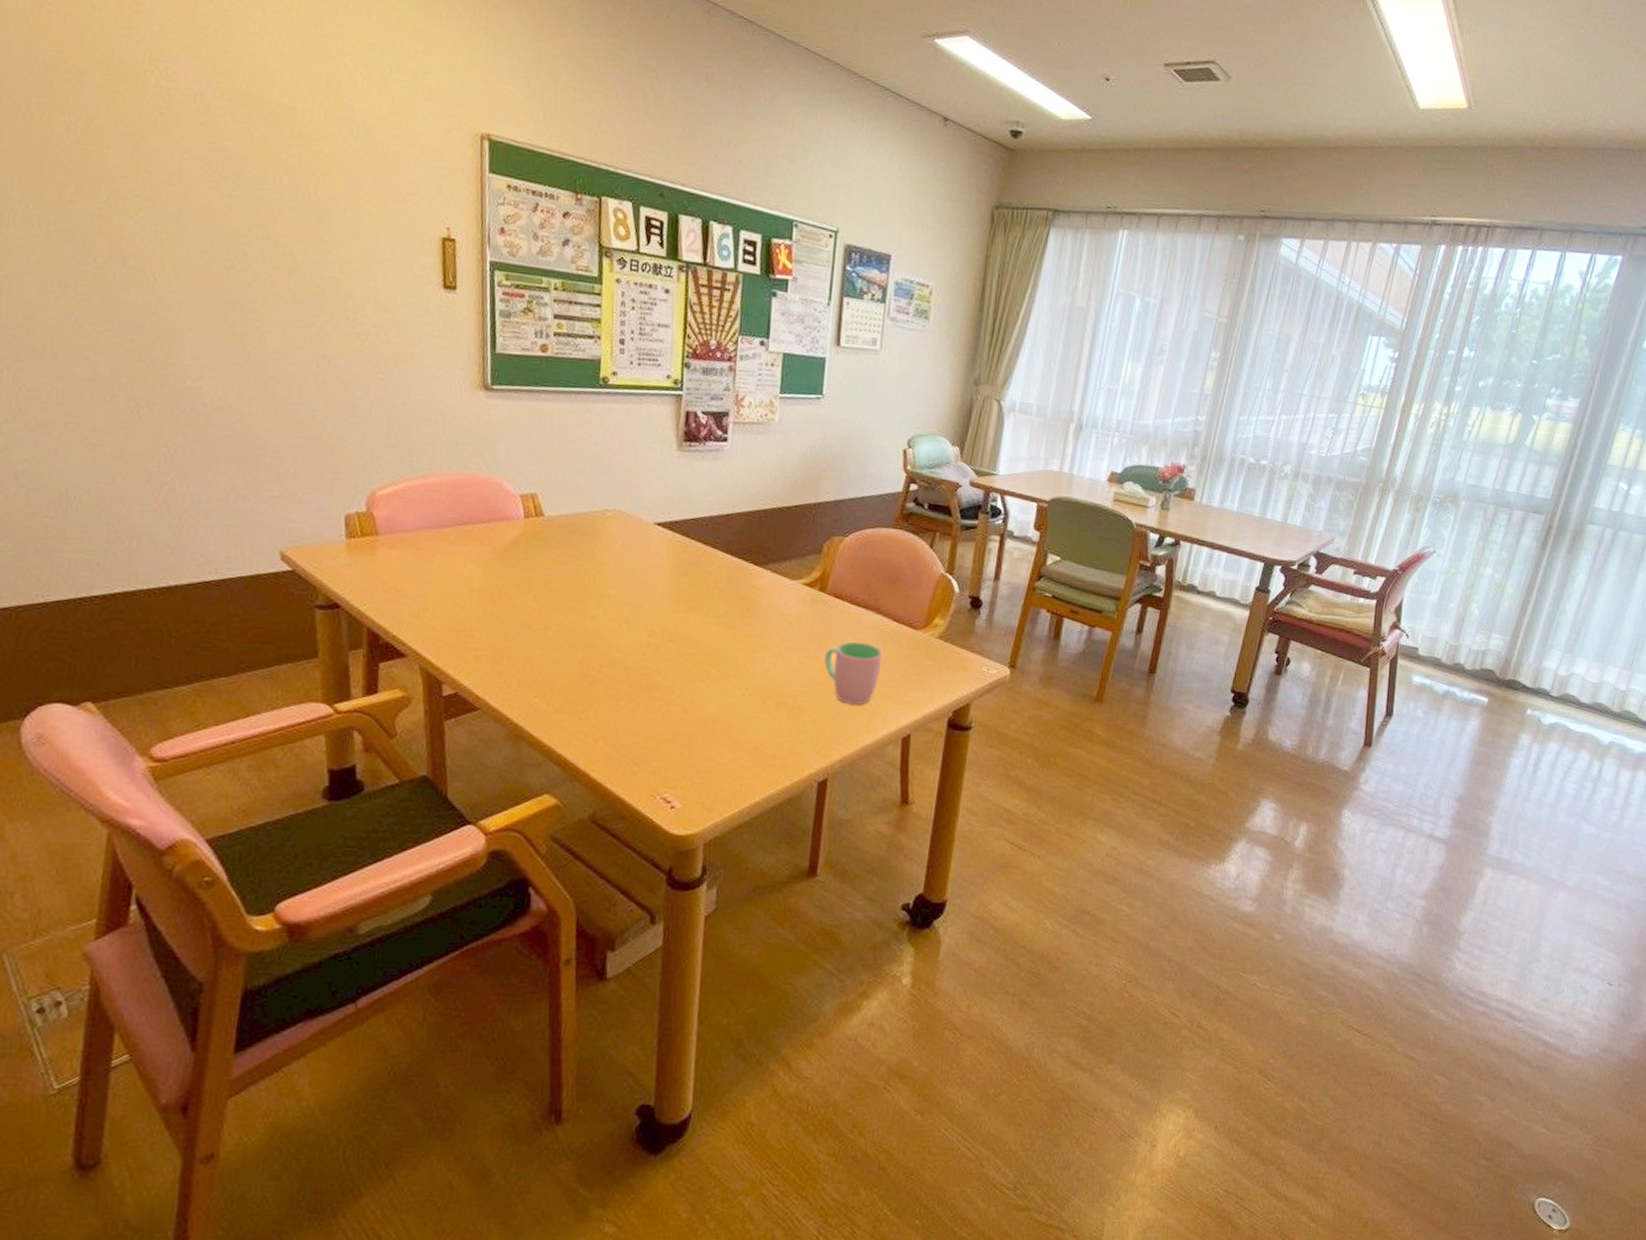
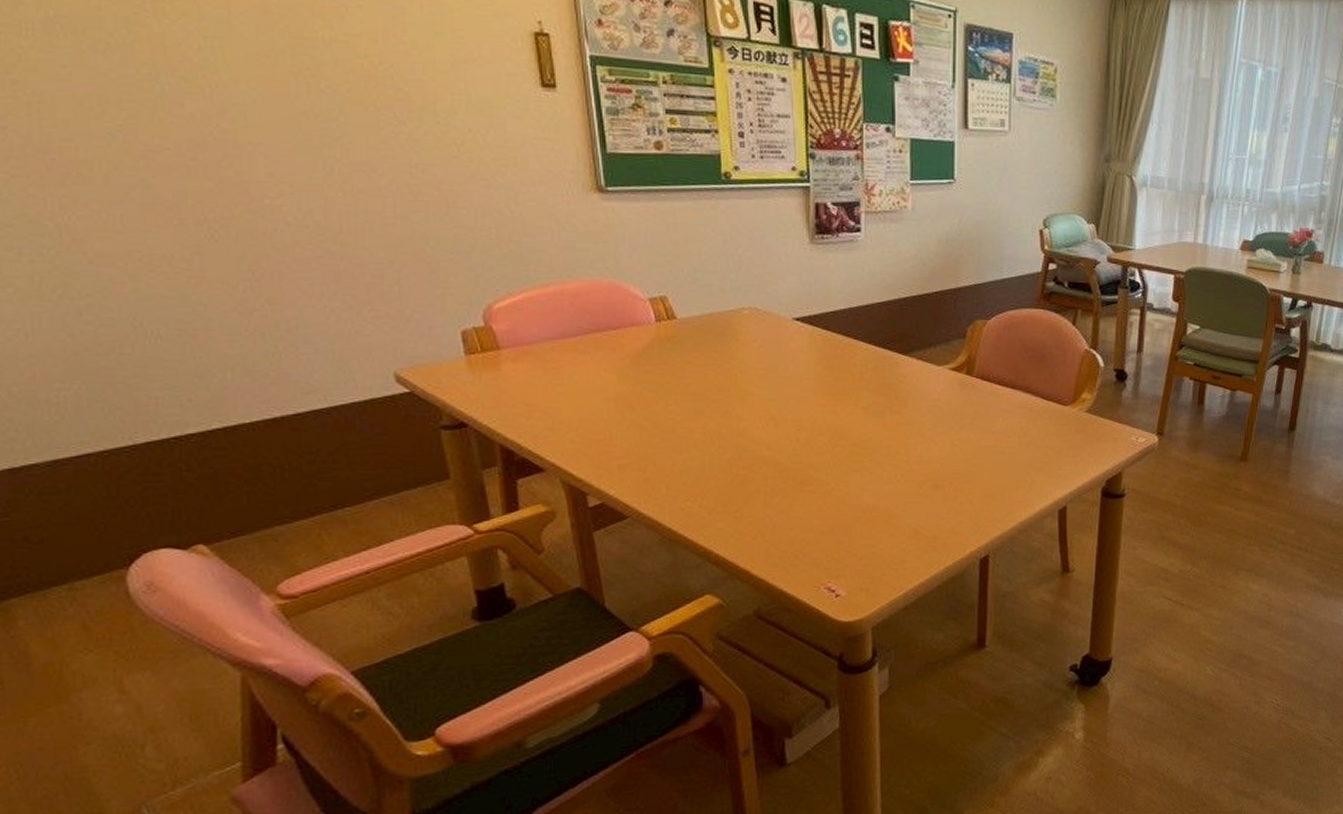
cup: present [824,641,883,705] -> none [977,421,1034,482]

